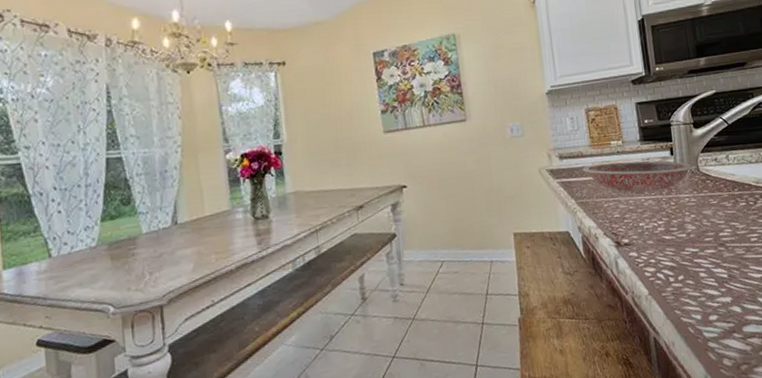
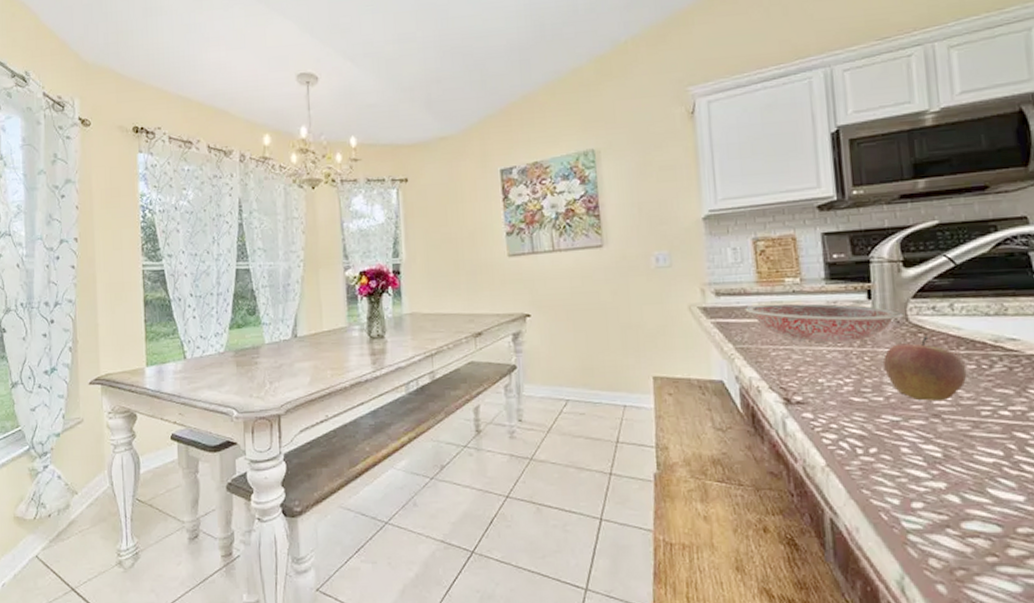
fruit: none [684,182,740,234] -> present [882,336,967,402]

